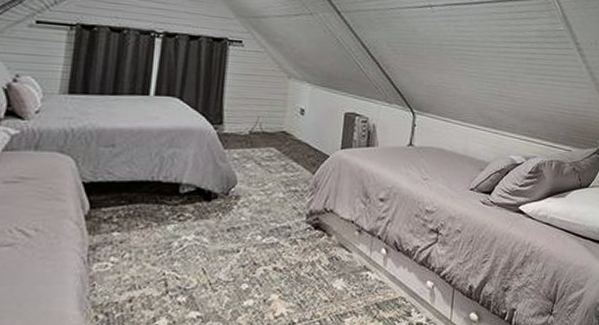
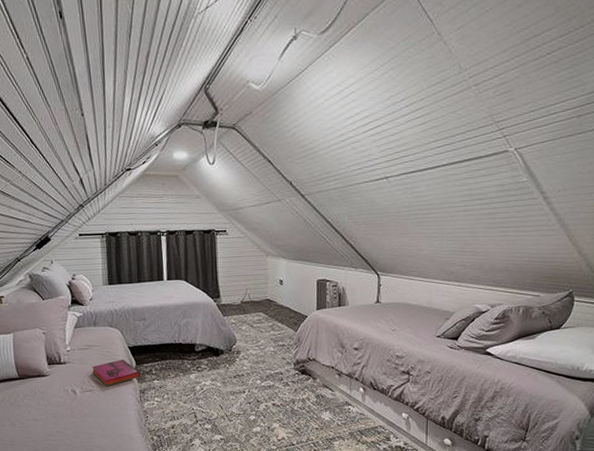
hardback book: none [19,199,94,240] -> present [92,359,140,387]

